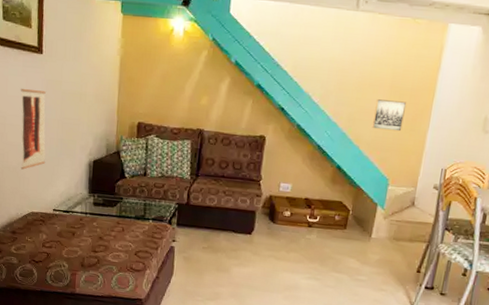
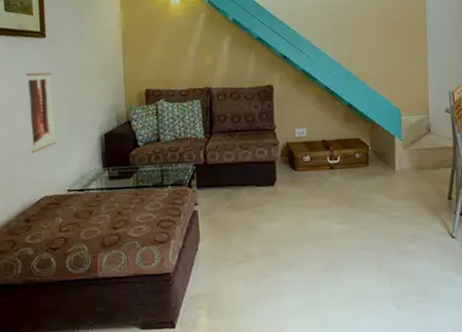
wall art: present [371,99,406,132] -> none [372,34,403,64]

